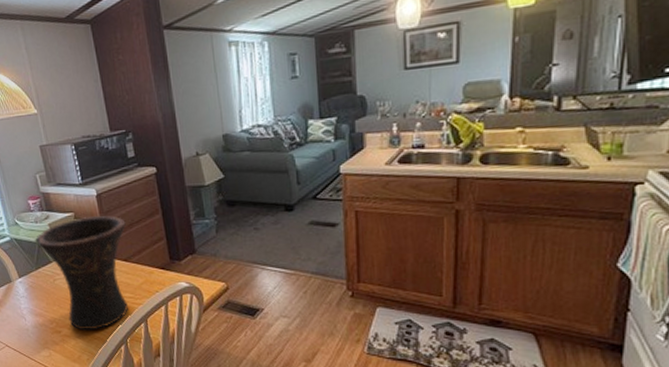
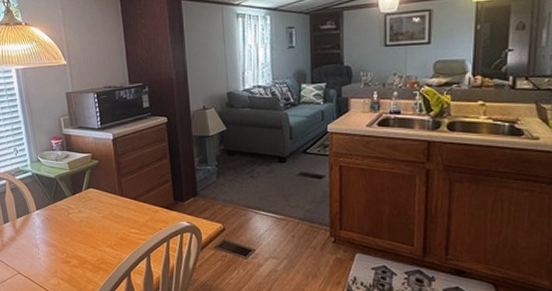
vase: present [36,215,128,331] -> none [55,157,137,262]

